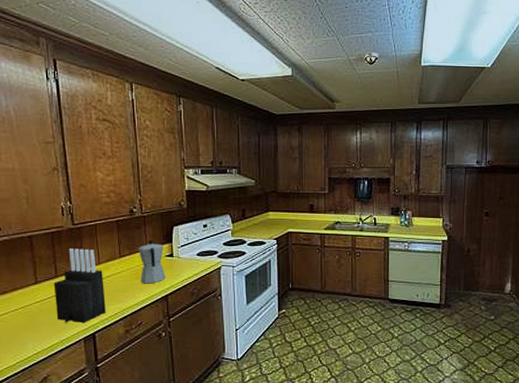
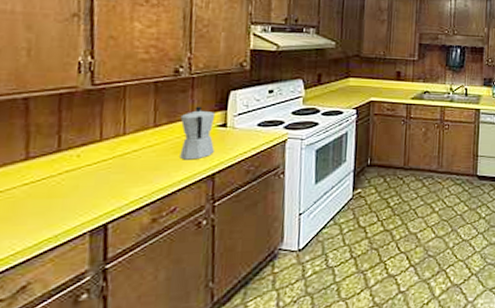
knife block: present [53,248,106,323] -> none [52,115,129,211]

